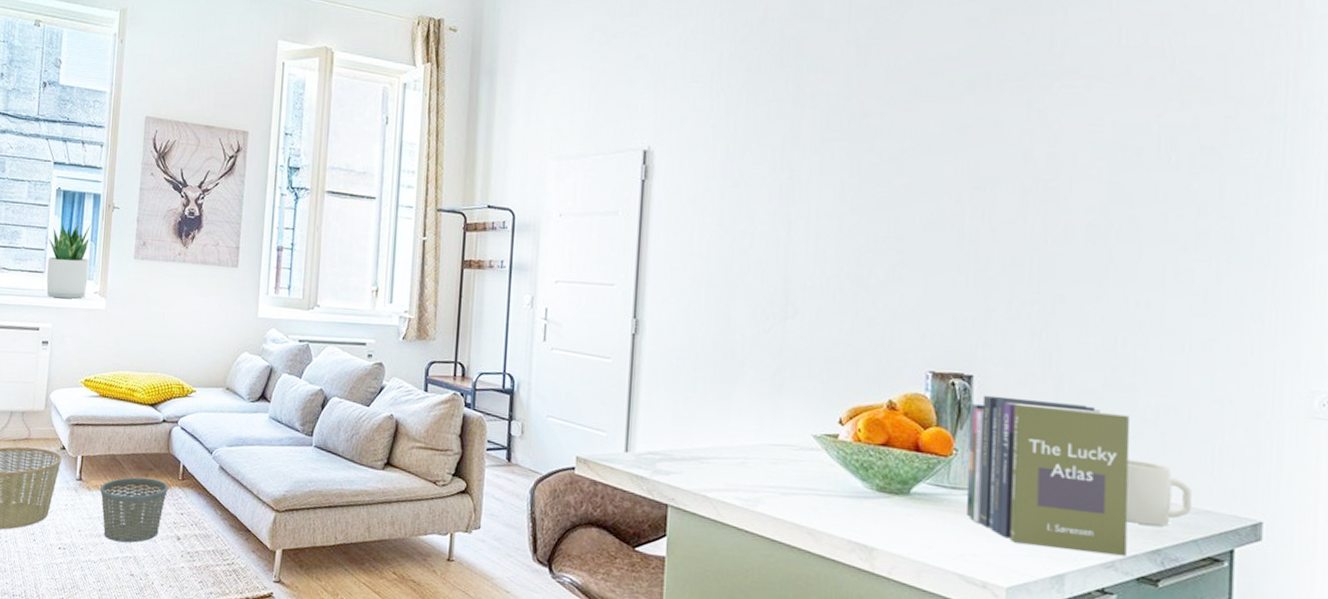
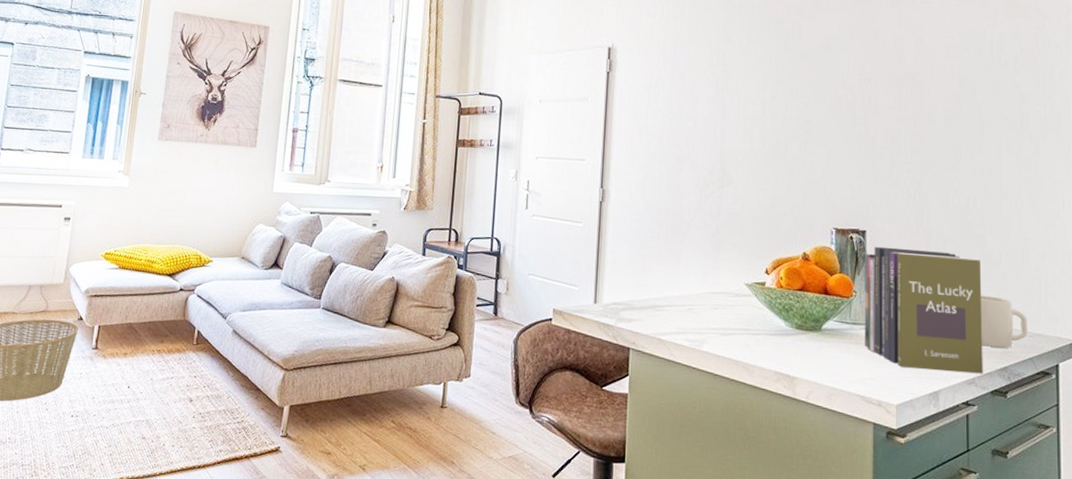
planter: present [46,221,92,299] -> none [71,106,118,177]
basket: present [99,477,169,543] -> none [115,343,184,407]

